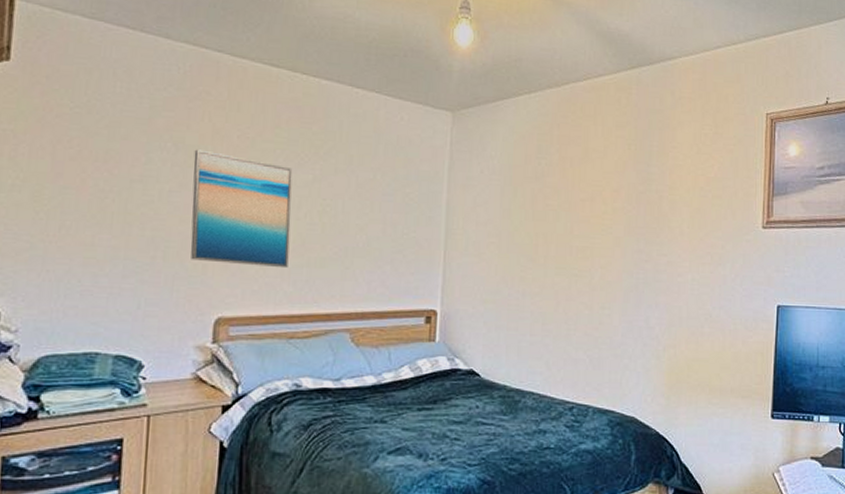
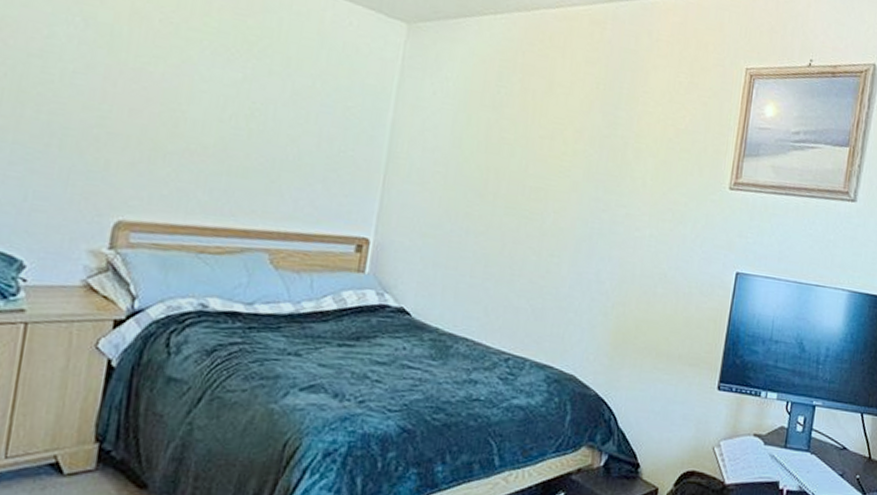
wall art: present [190,149,293,269] -> none [92,28,221,175]

